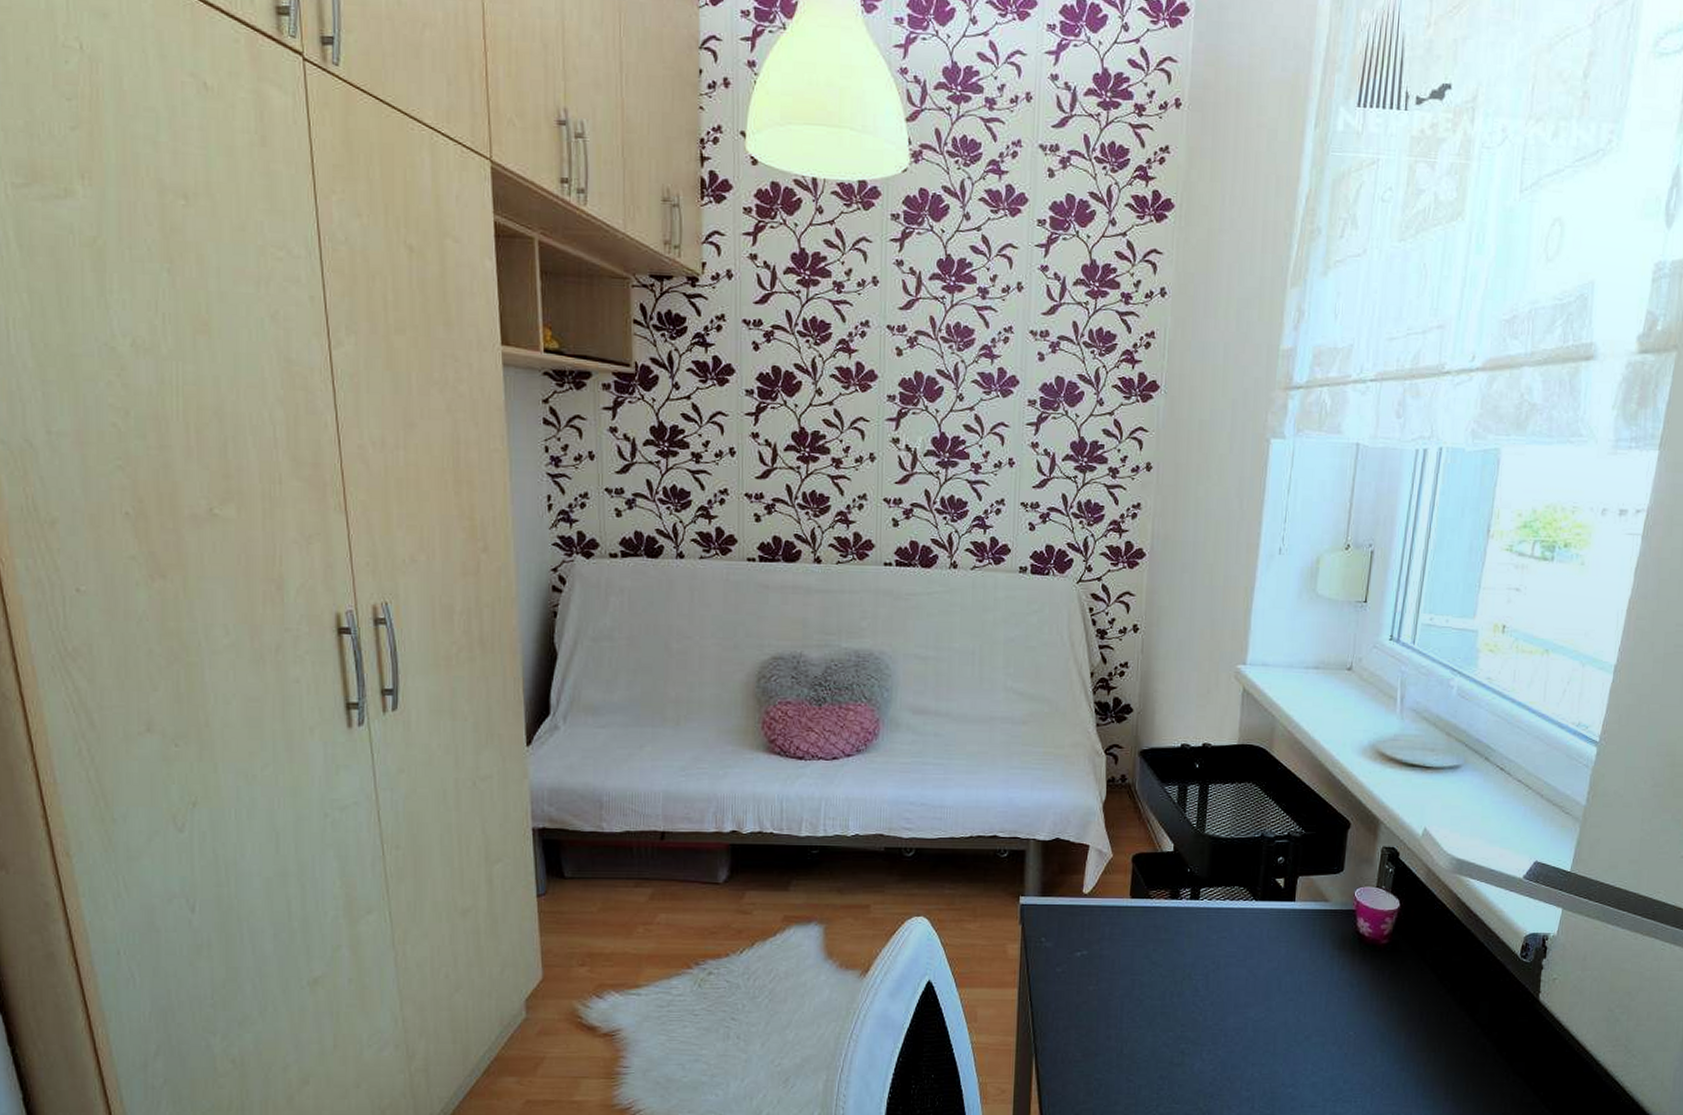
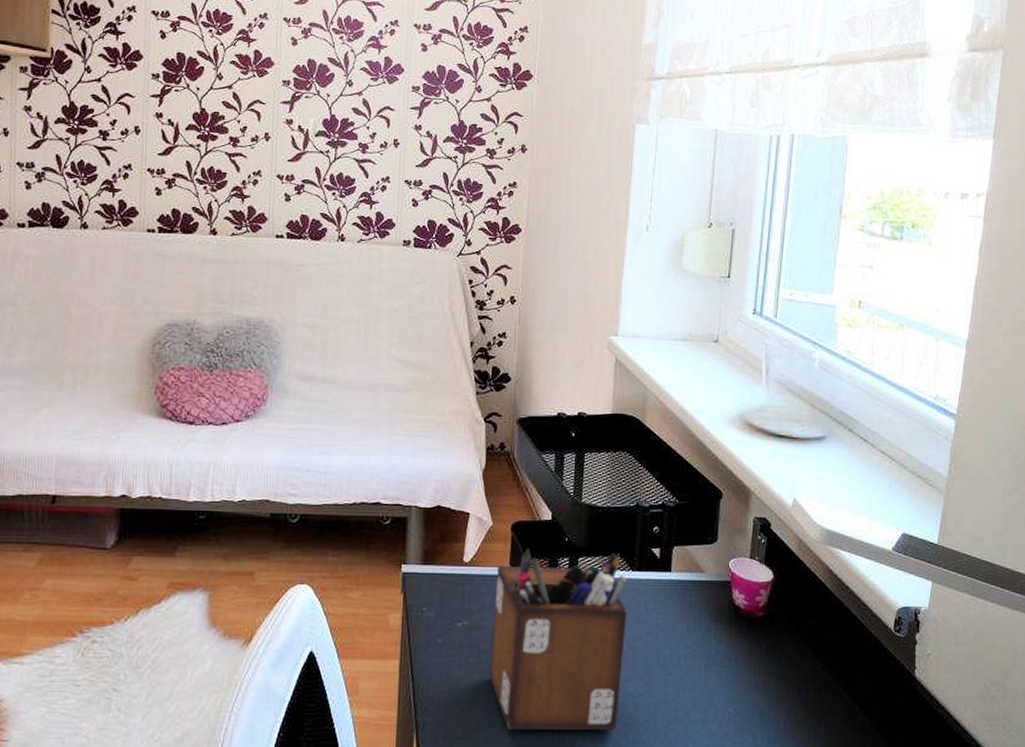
desk organizer: none [1109,880,1249,1053] -> present [490,549,627,730]

